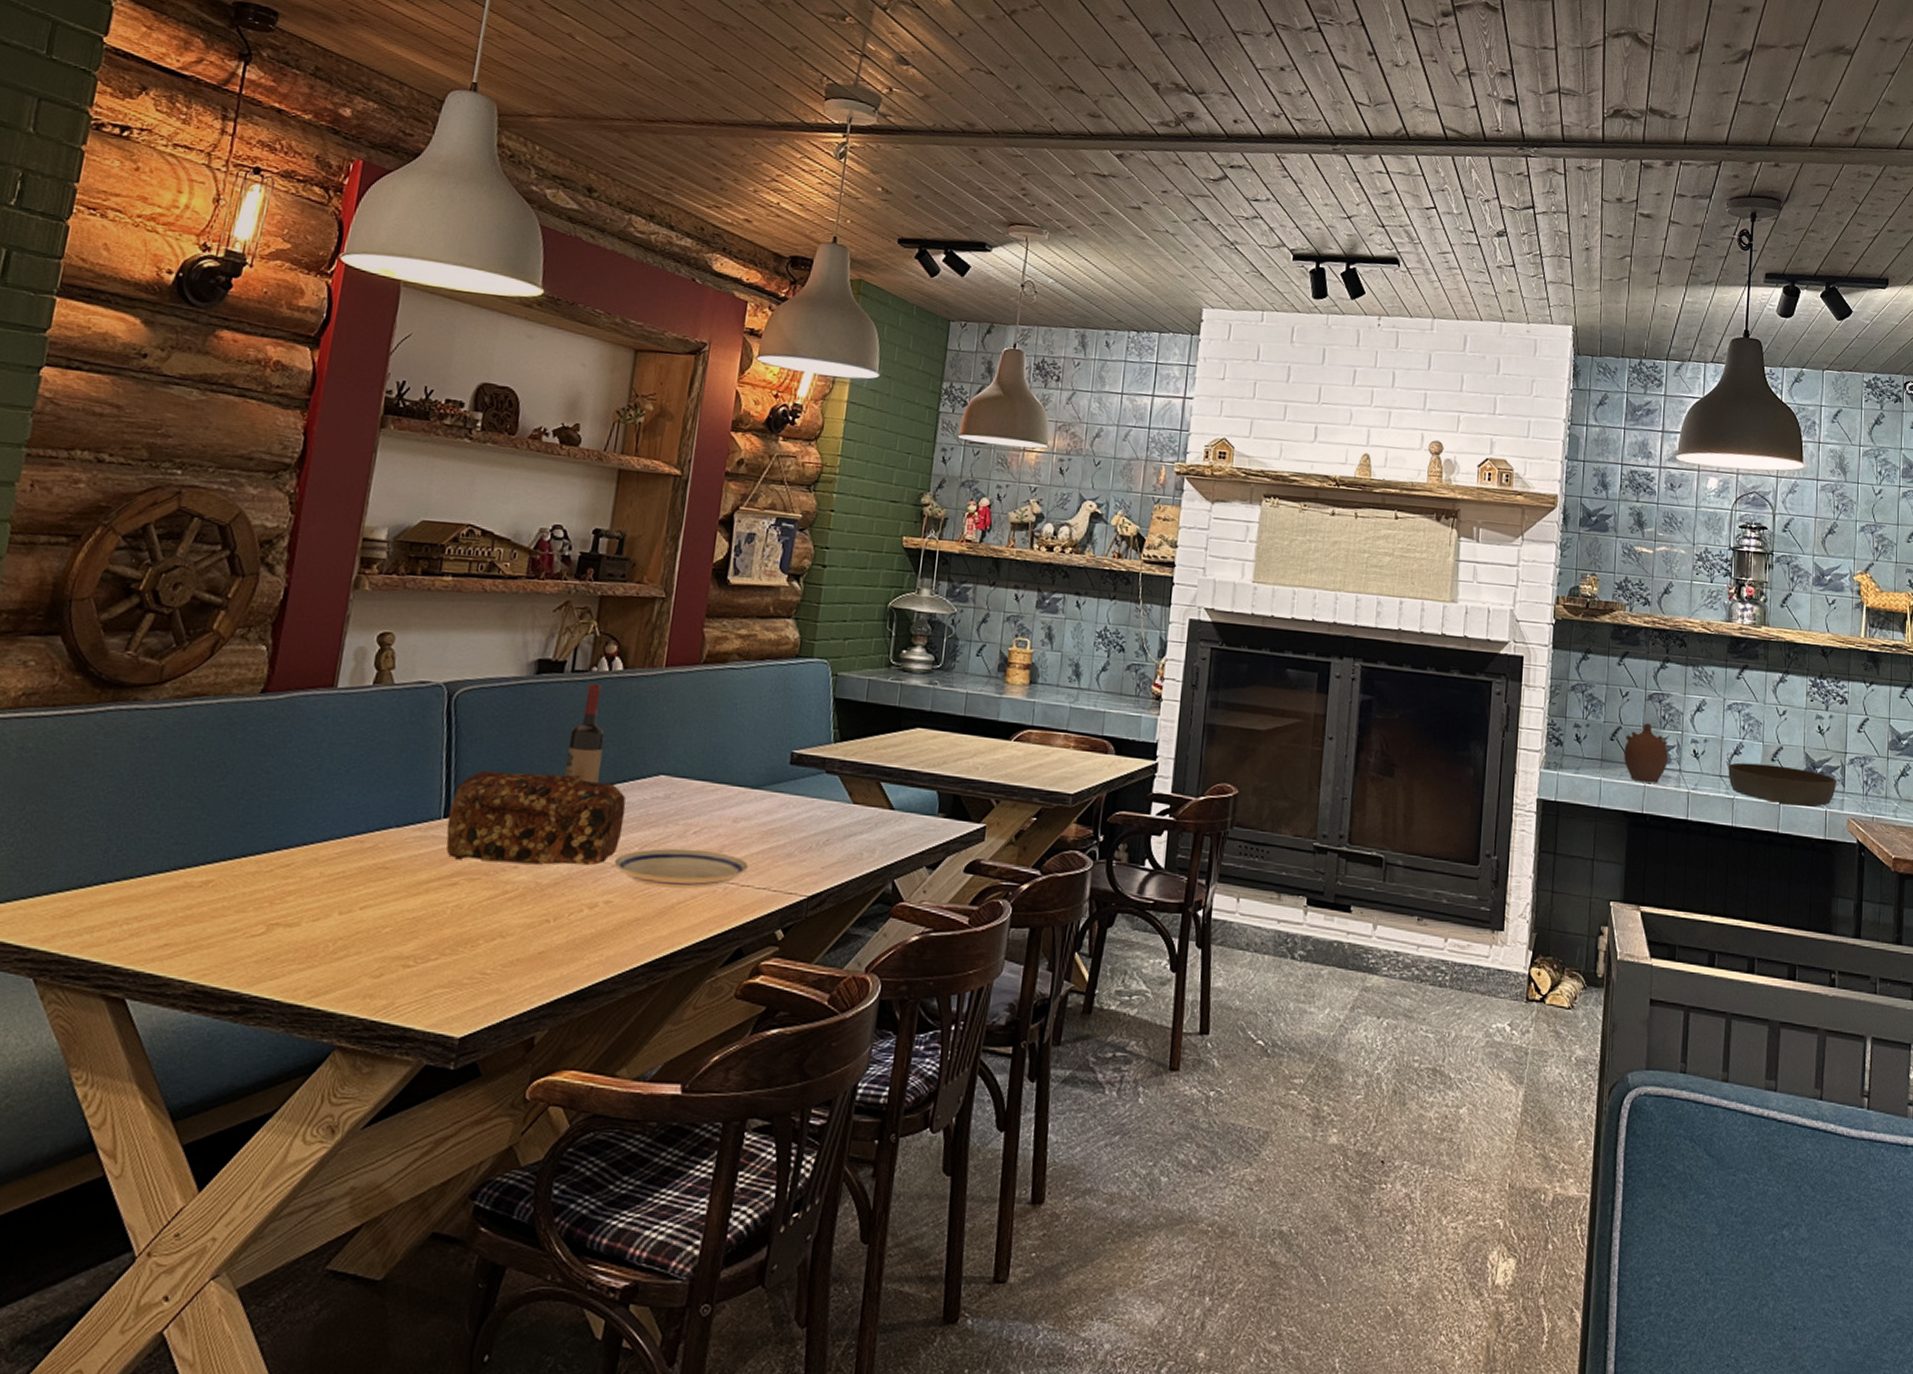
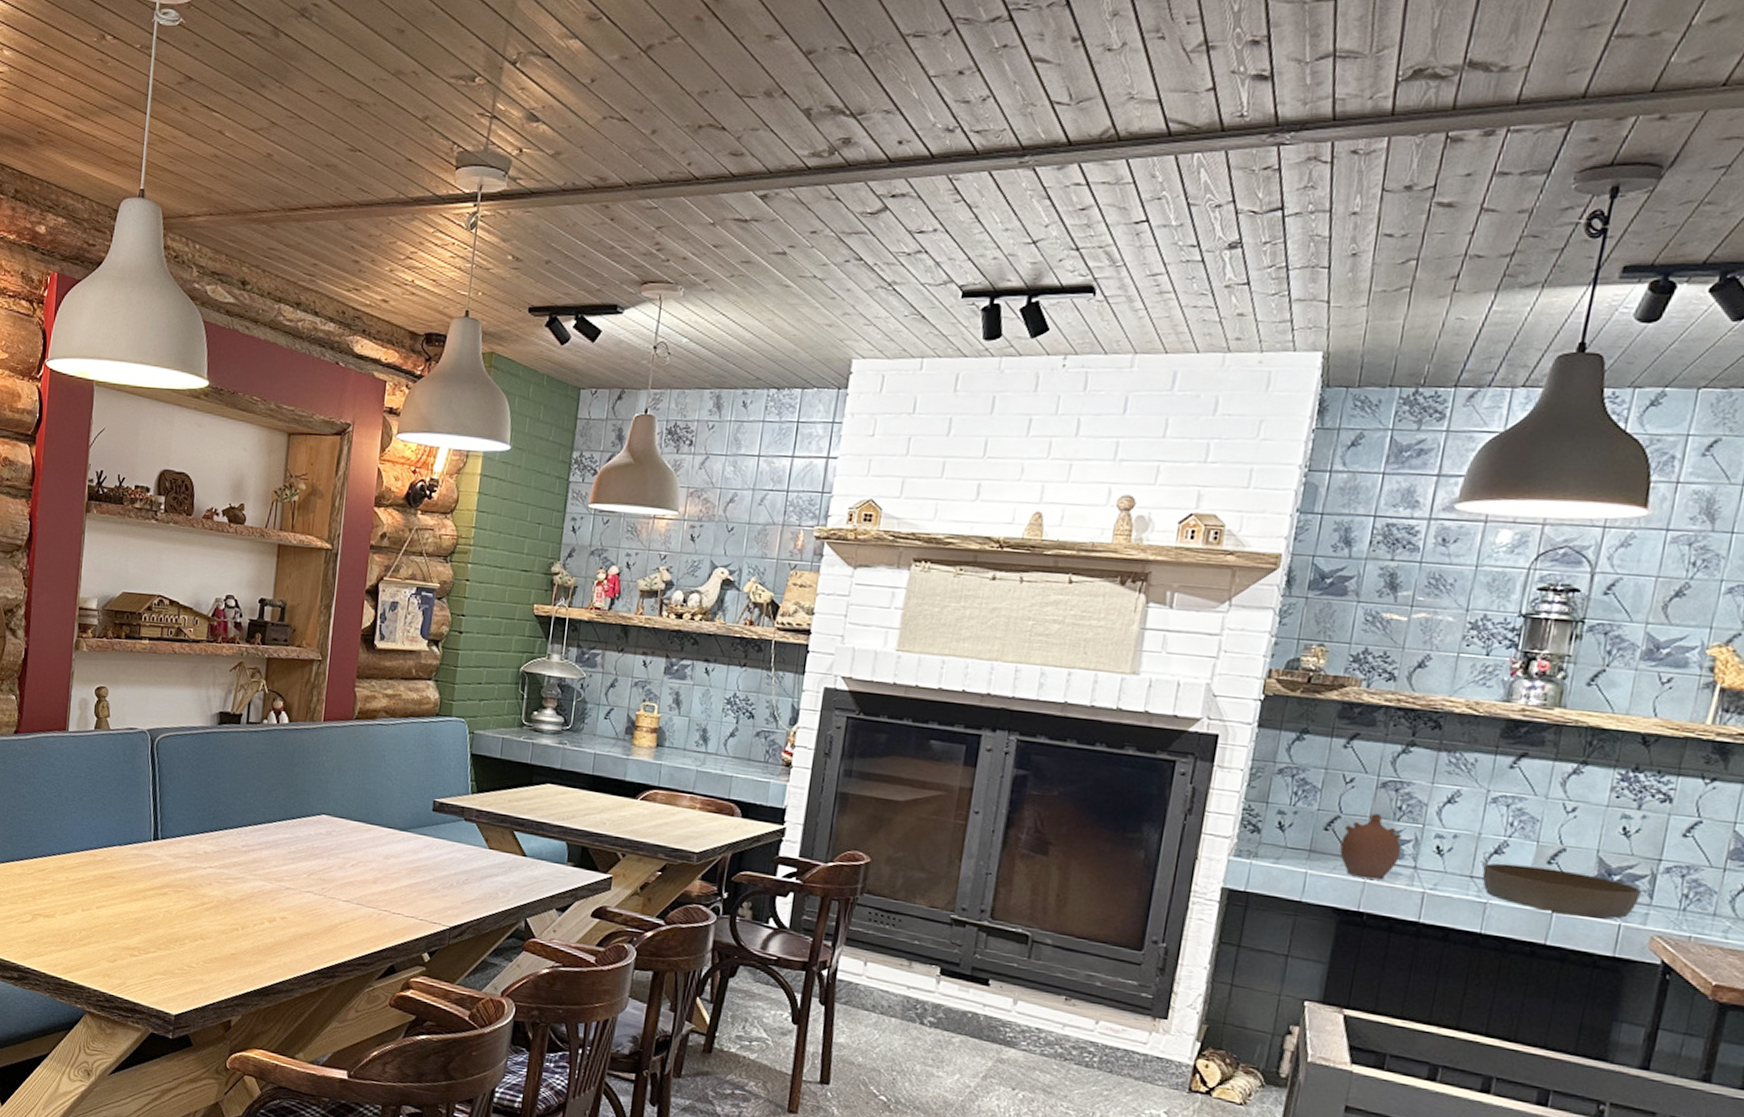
bread loaf: present [446,771,626,866] -> none [156,804,295,888]
wine bottle: present [564,684,605,784] -> none [244,734,276,819]
plate: present [614,848,748,890] -> none [288,877,398,913]

